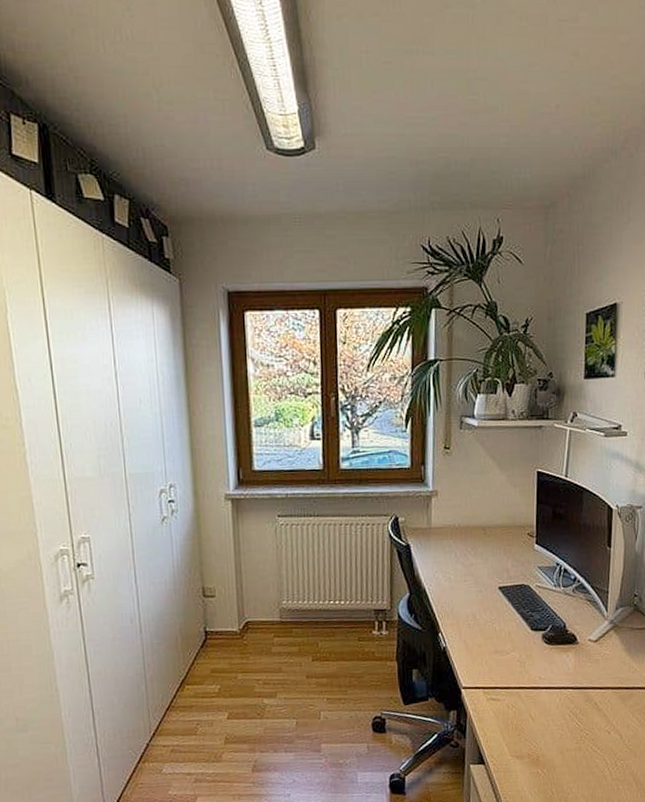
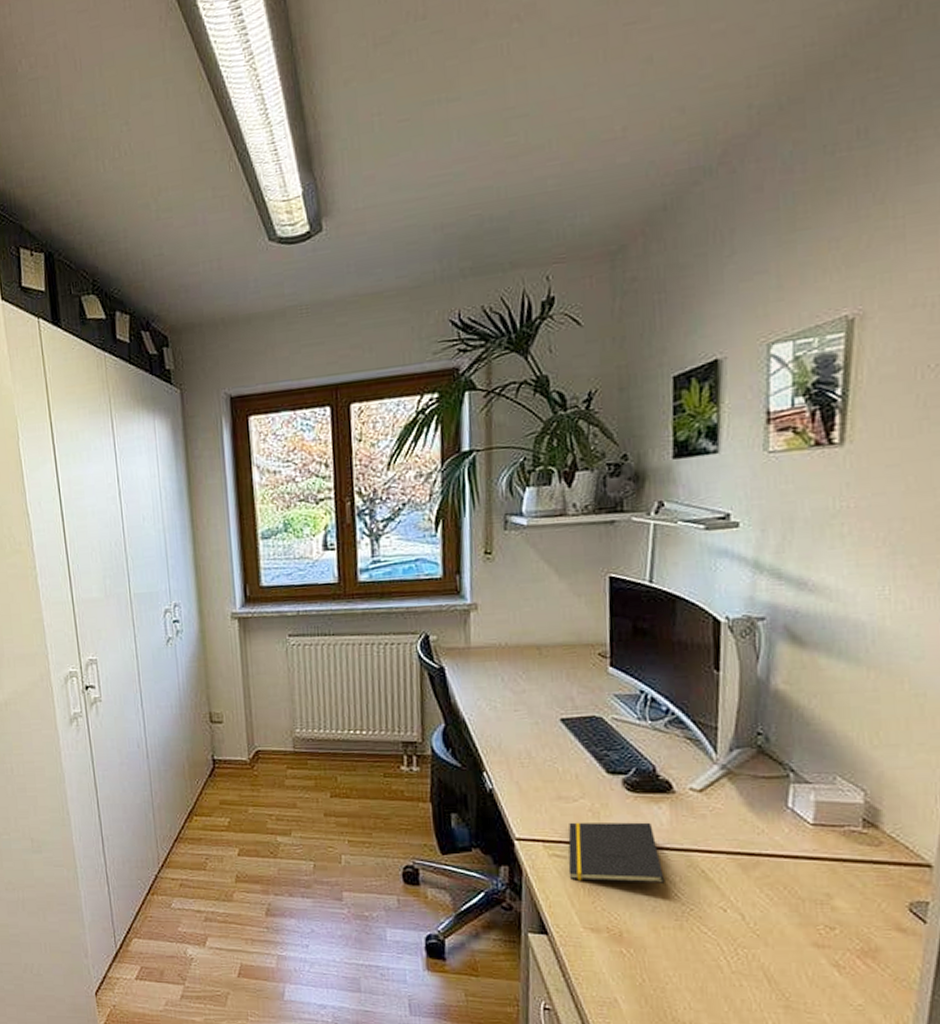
notepad: none [501,668,570,718] -> present [568,822,665,883]

